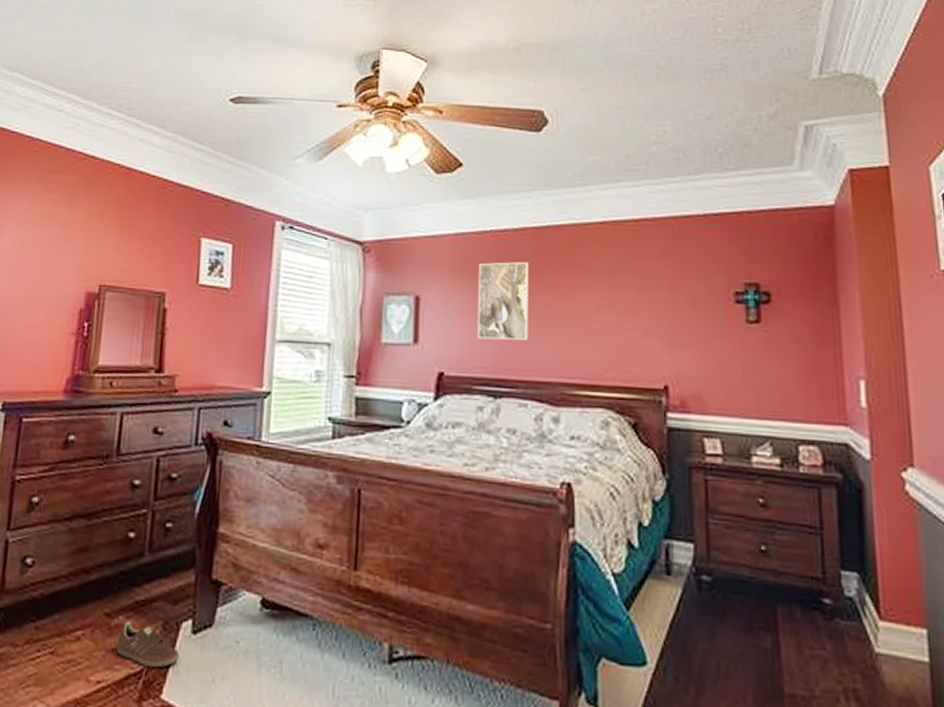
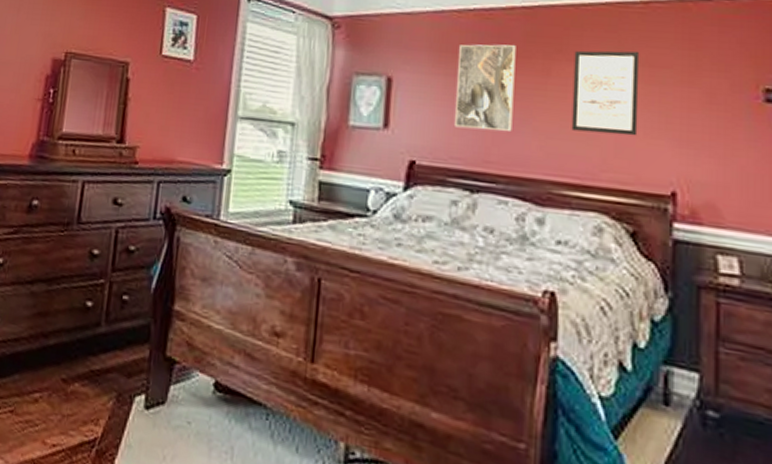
sneaker: present [117,621,180,668] -> none [72,389,132,439]
wall art: none [579,264,634,339] -> present [571,50,640,136]

